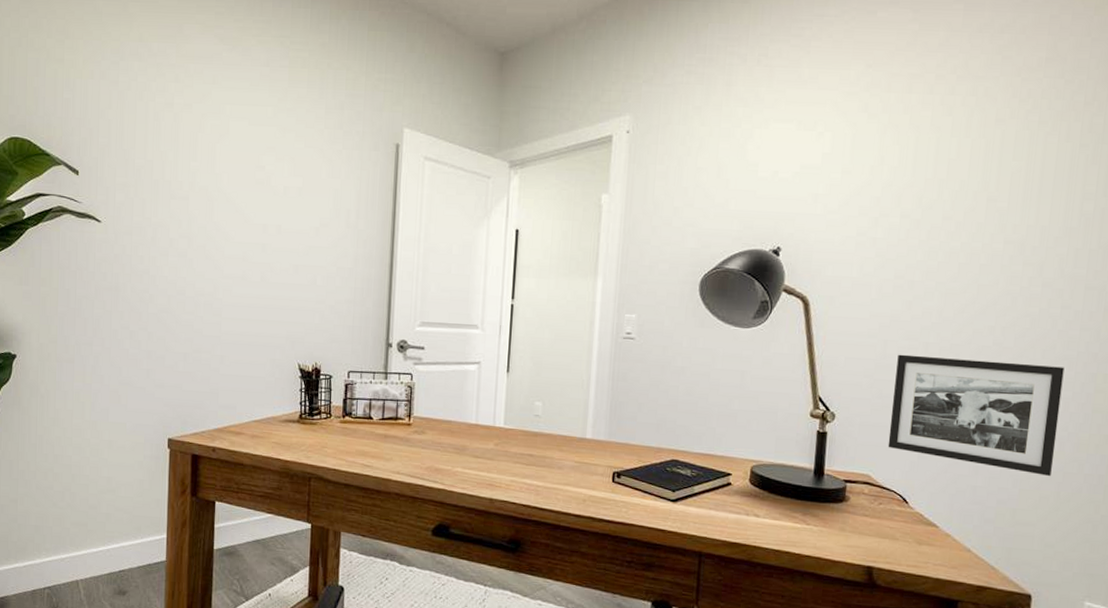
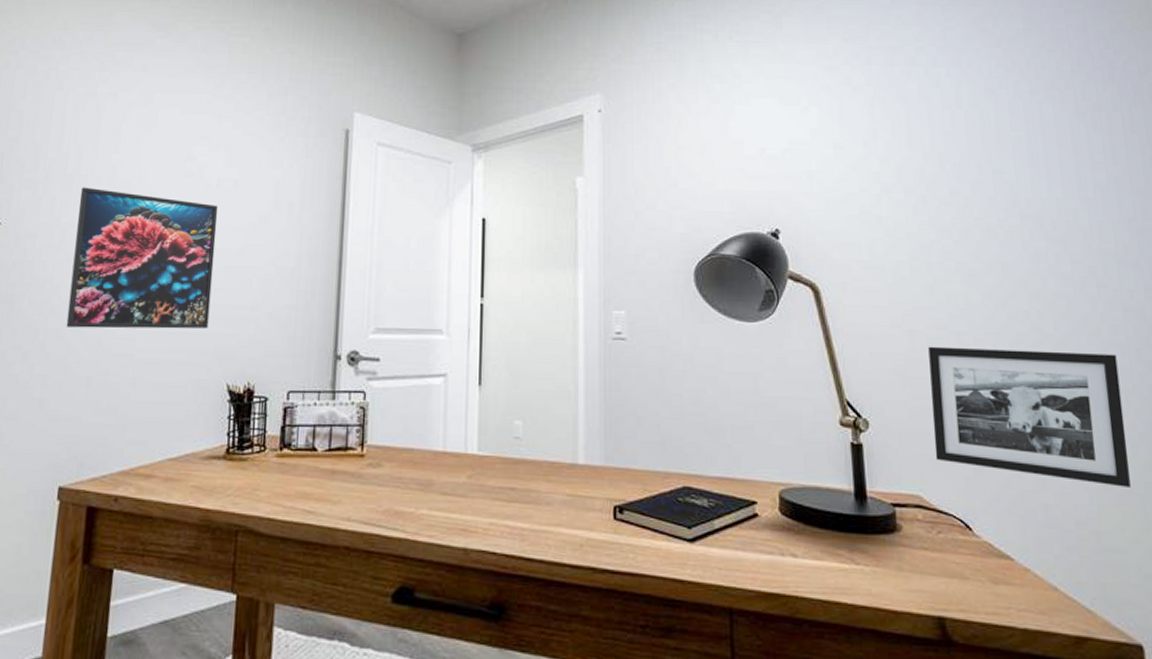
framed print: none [163,191,286,317] -> present [66,187,219,329]

